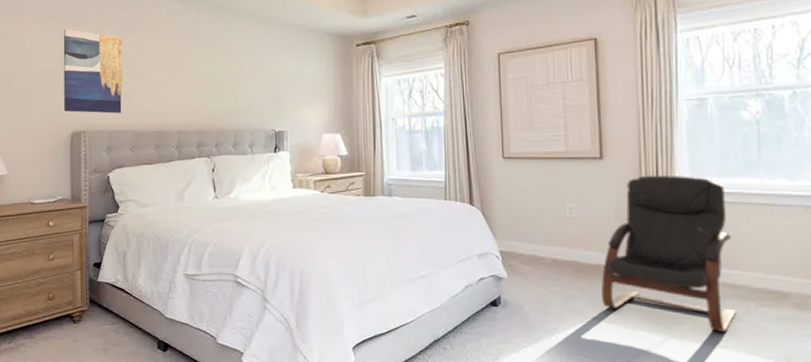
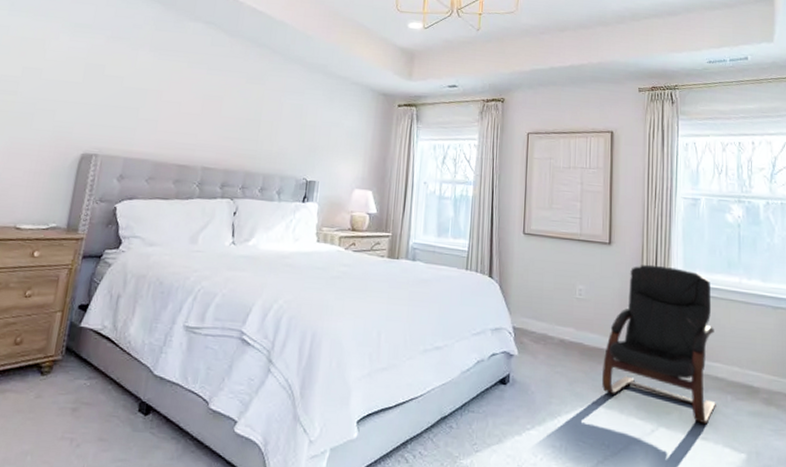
wall art: present [63,28,123,114] -> none [77,42,159,140]

